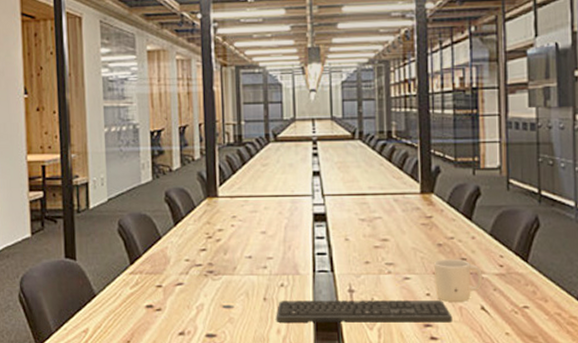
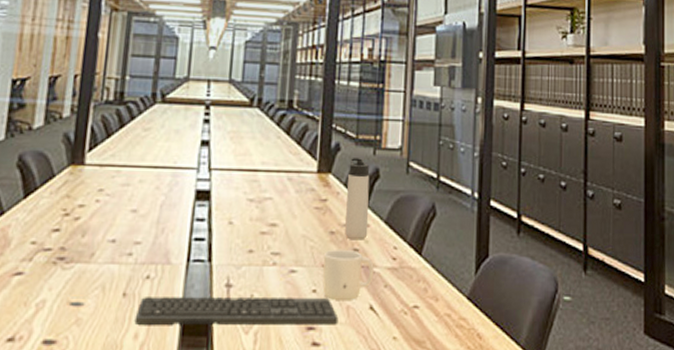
thermos bottle: none [450,178,474,251] -> present [345,158,370,240]

